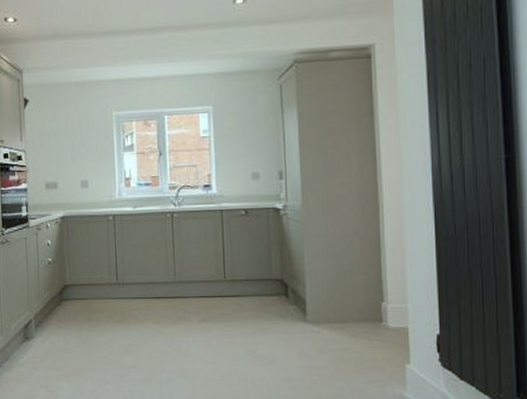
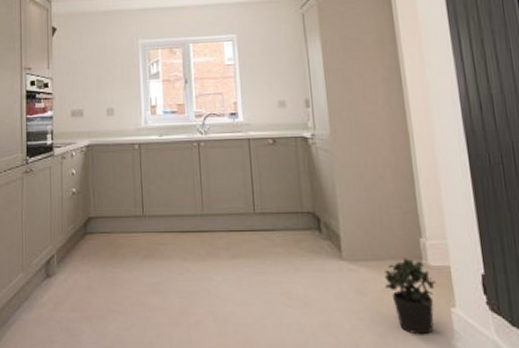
potted plant: none [345,321,394,388] -> present [385,258,437,335]

